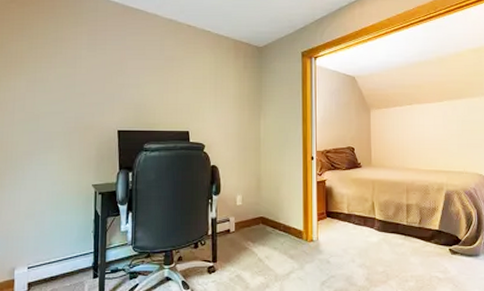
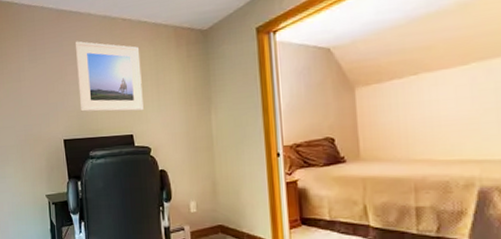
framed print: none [138,38,202,111] -> present [74,41,144,112]

